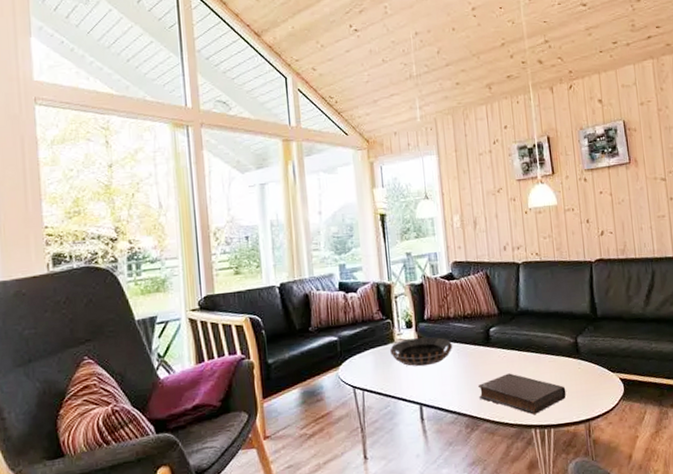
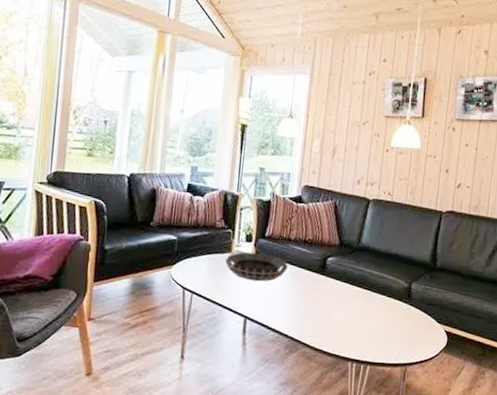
book: present [478,373,566,415] -> none [303,304,390,350]

